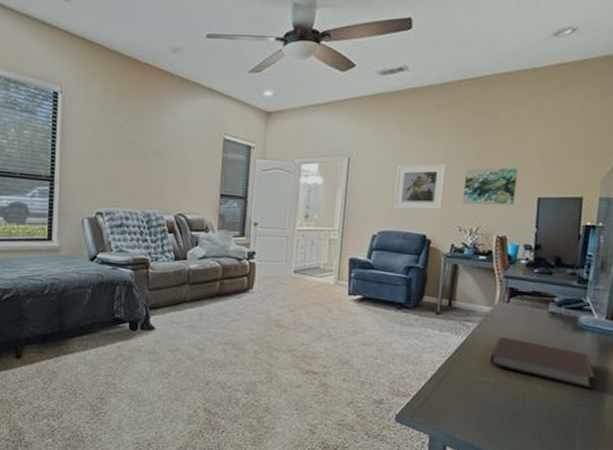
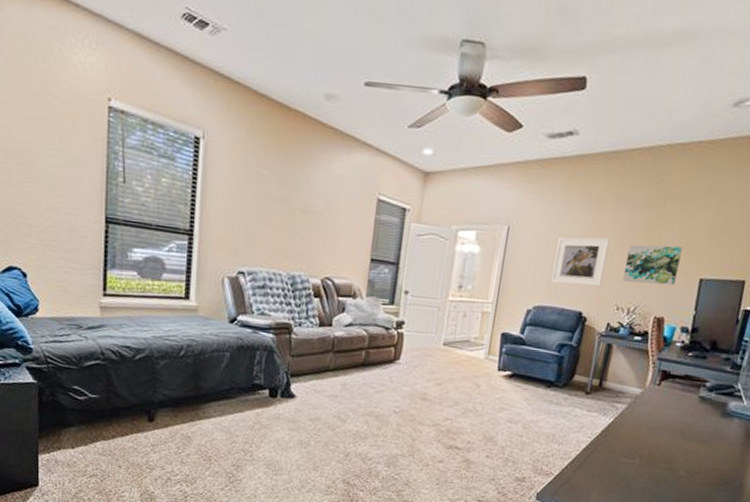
notebook: present [490,337,596,390] -> none [635,419,739,476]

